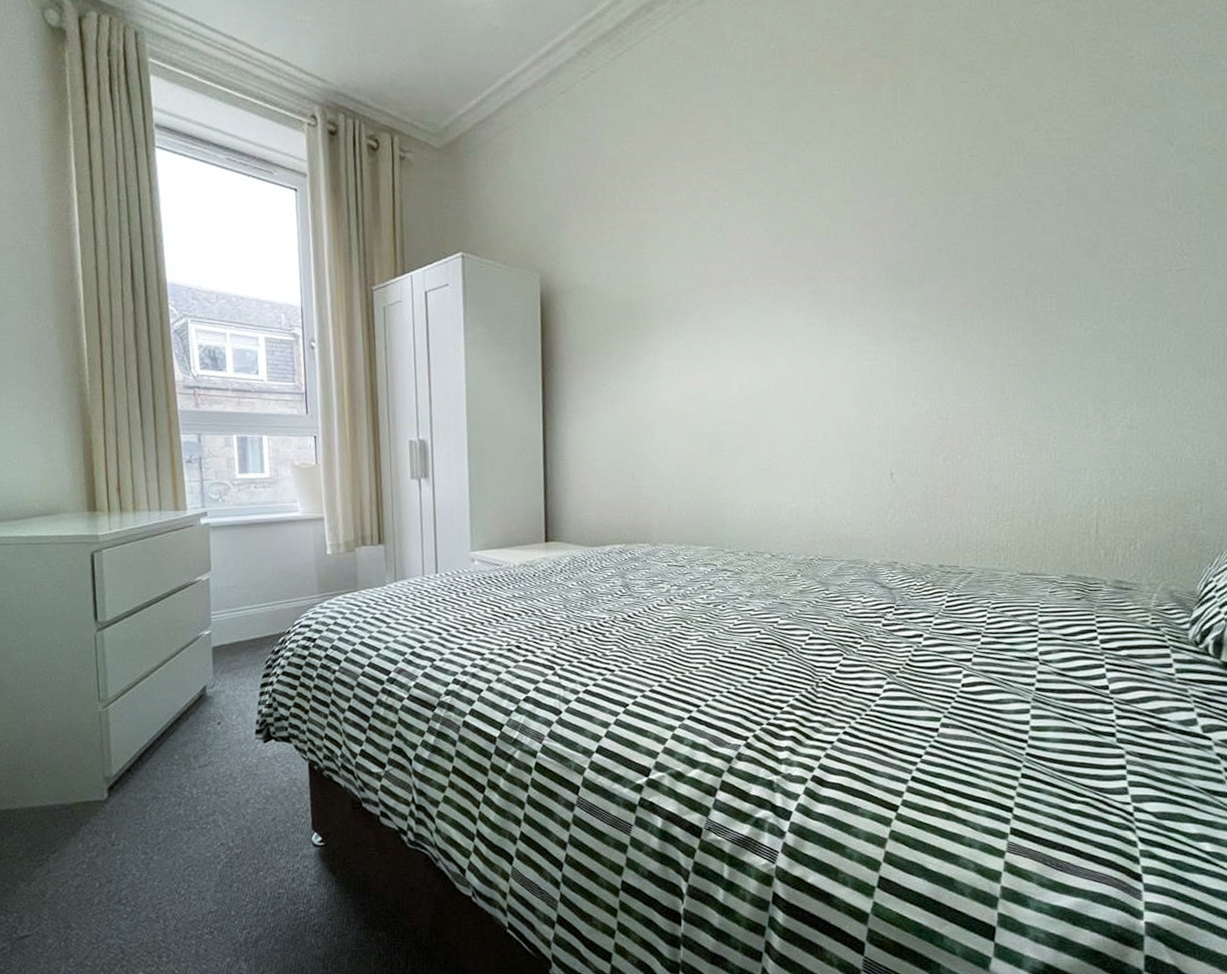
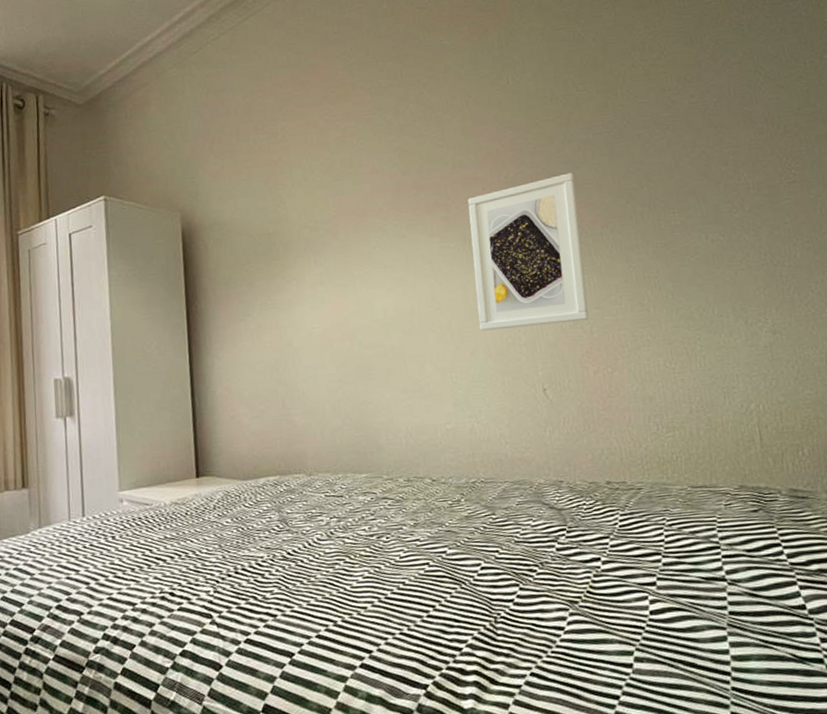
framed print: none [834,248,954,413] -> present [468,172,589,331]

